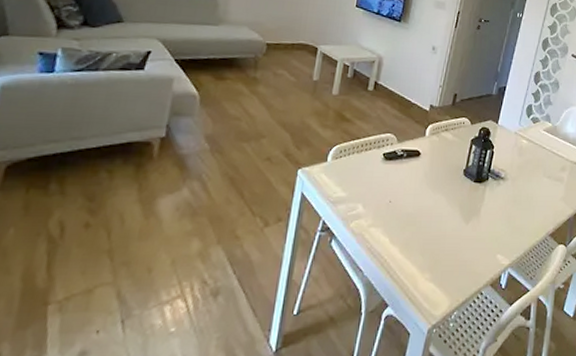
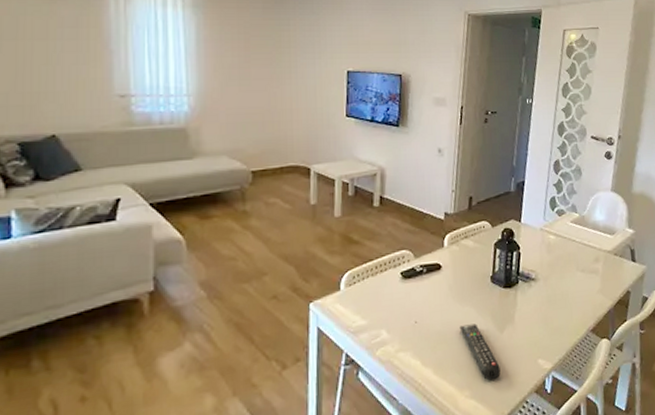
remote control: none [429,211,461,267] -> present [459,323,501,381]

